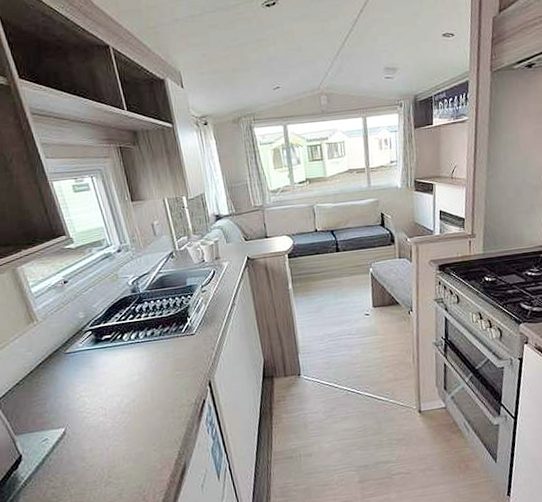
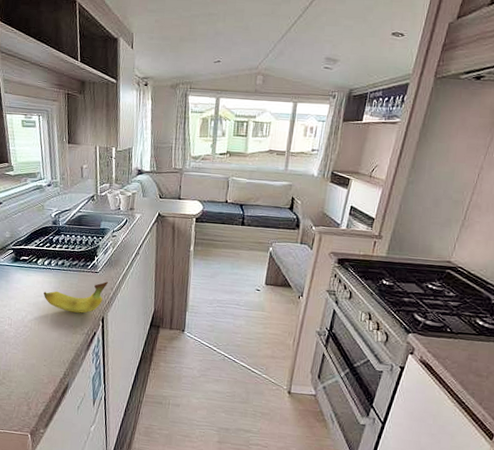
fruit: none [136,342,207,385] -> present [43,282,108,313]

